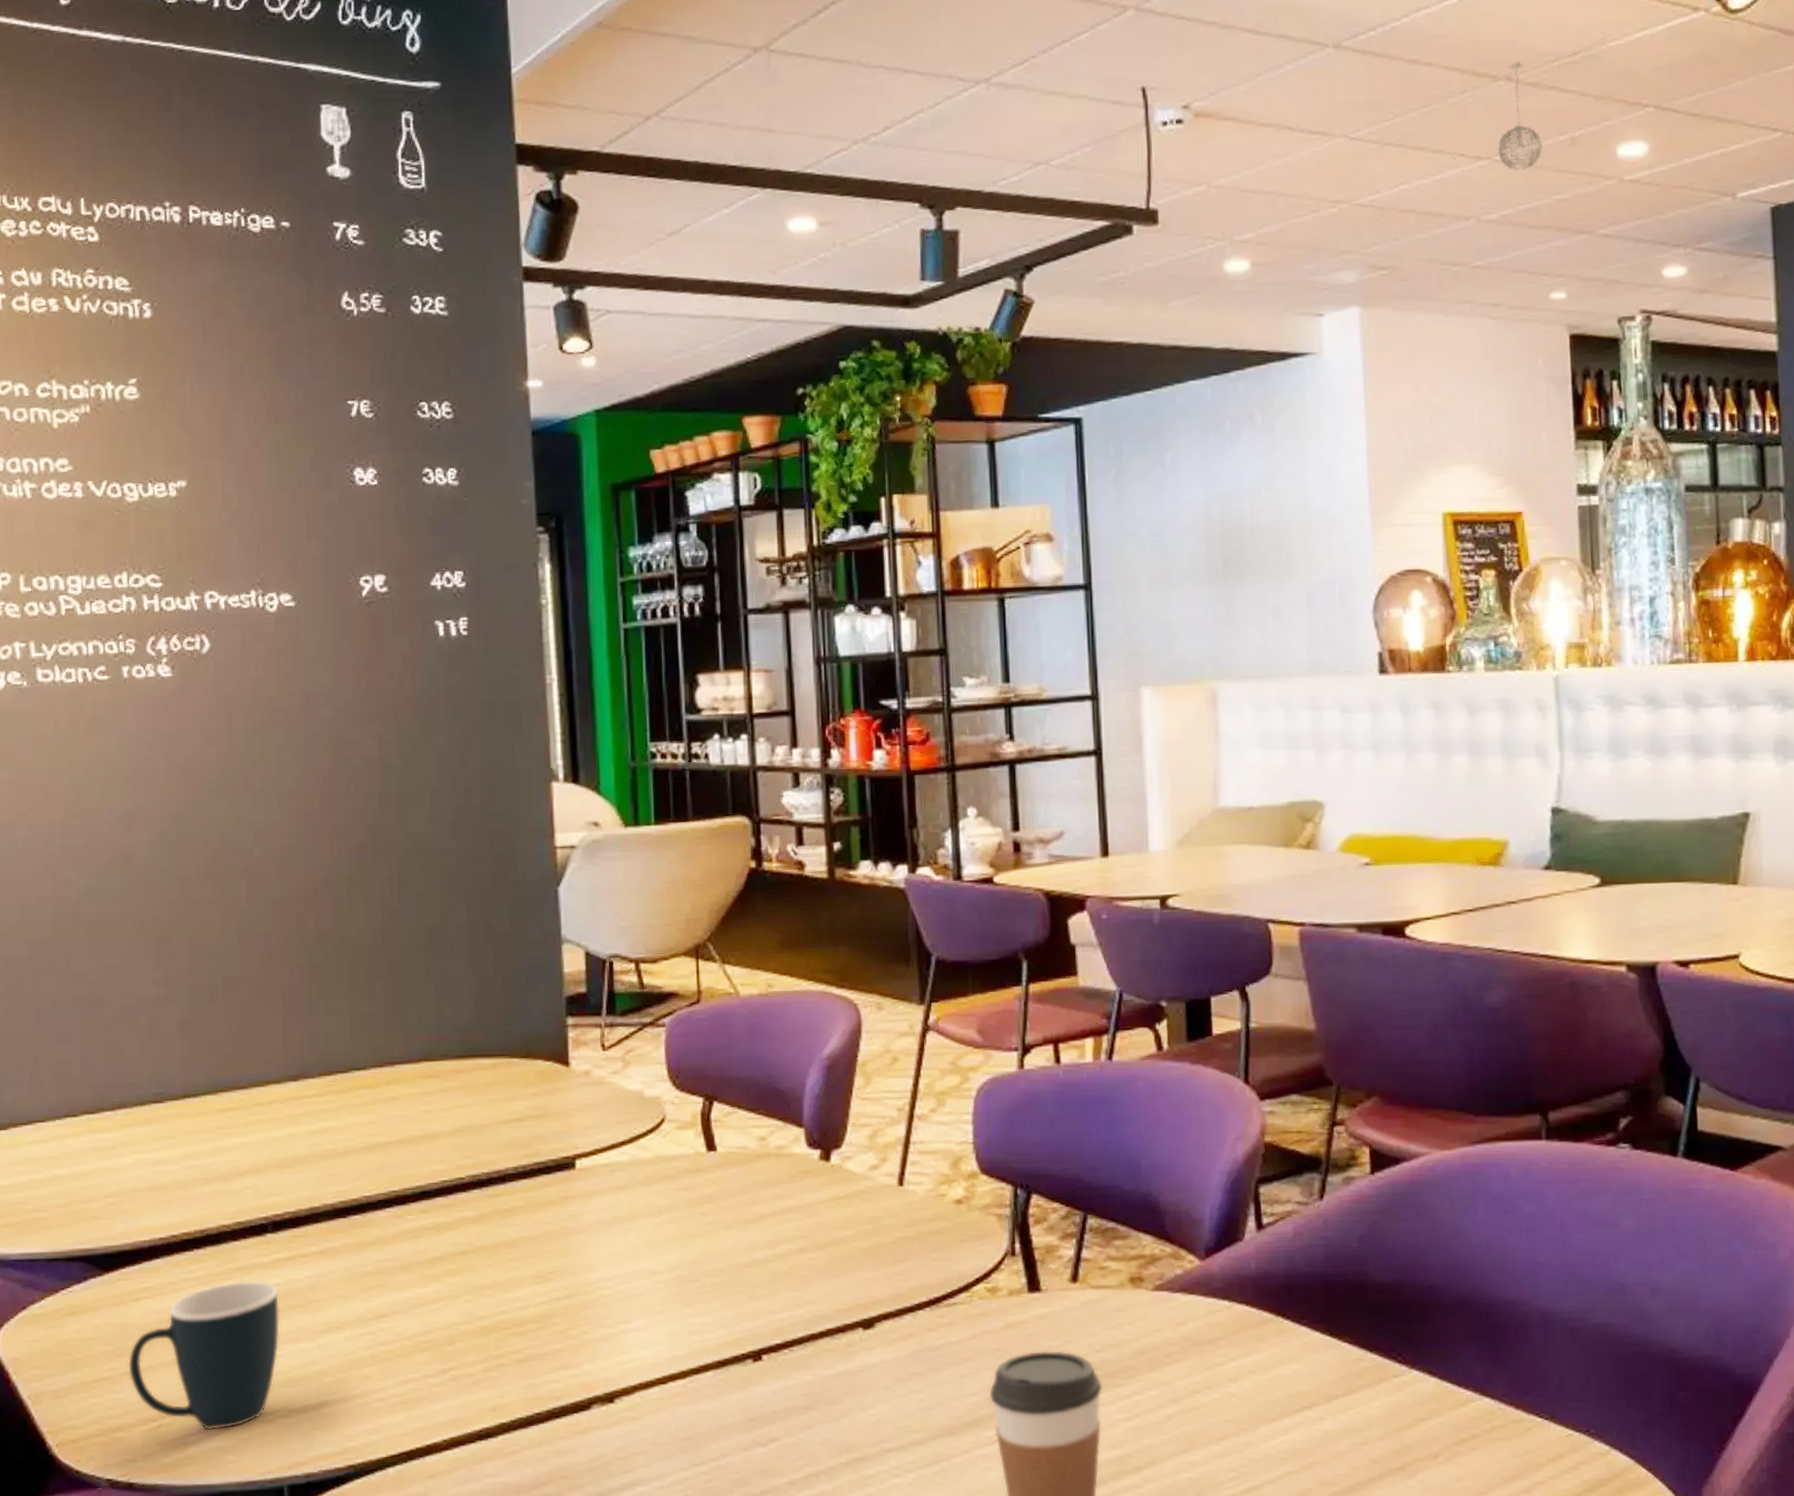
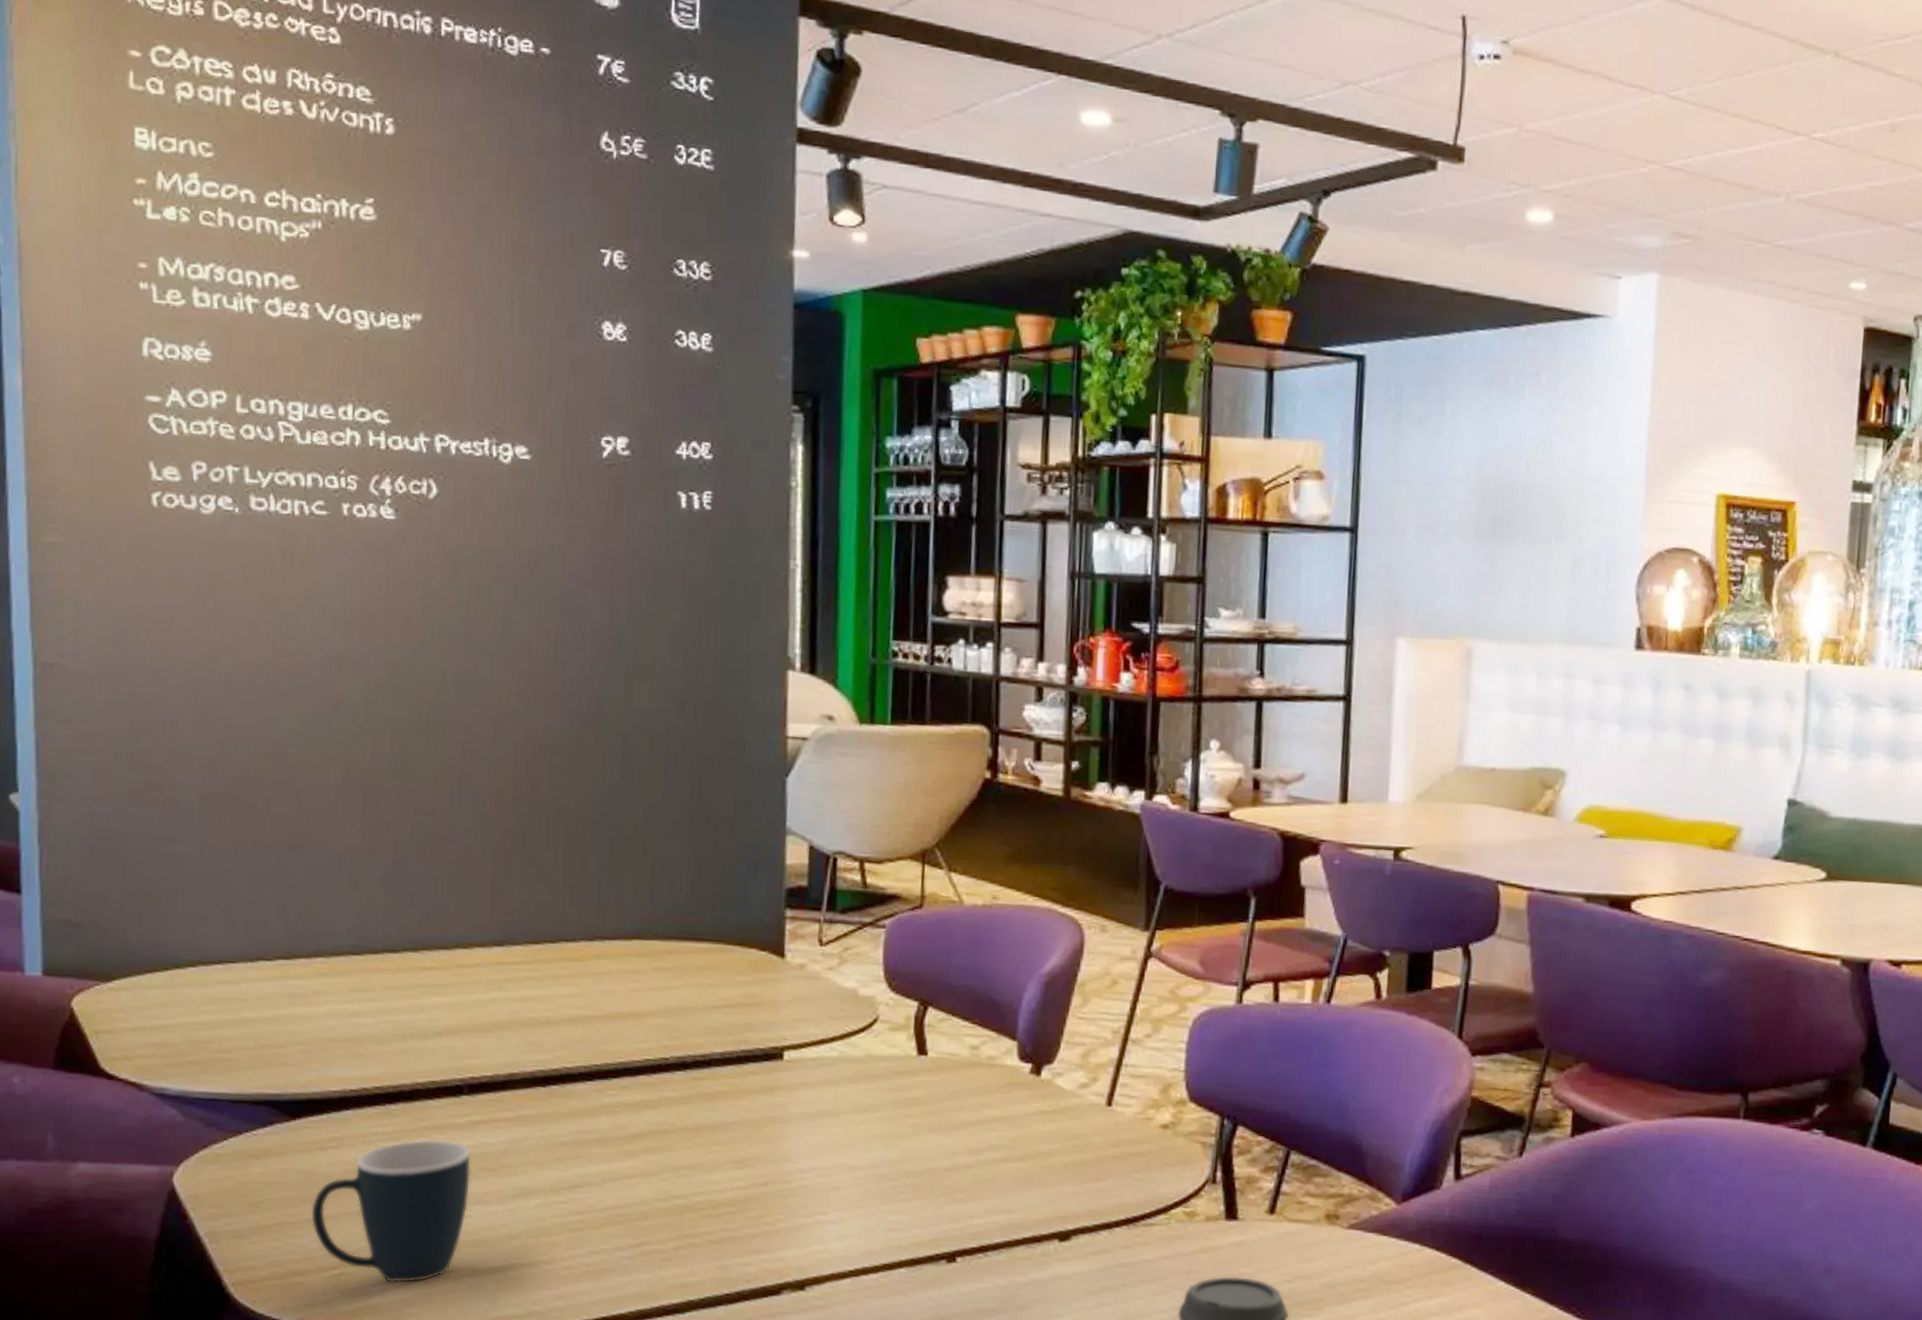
pendant light: present [1498,61,1543,170] -> none [1816,36,1862,151]

